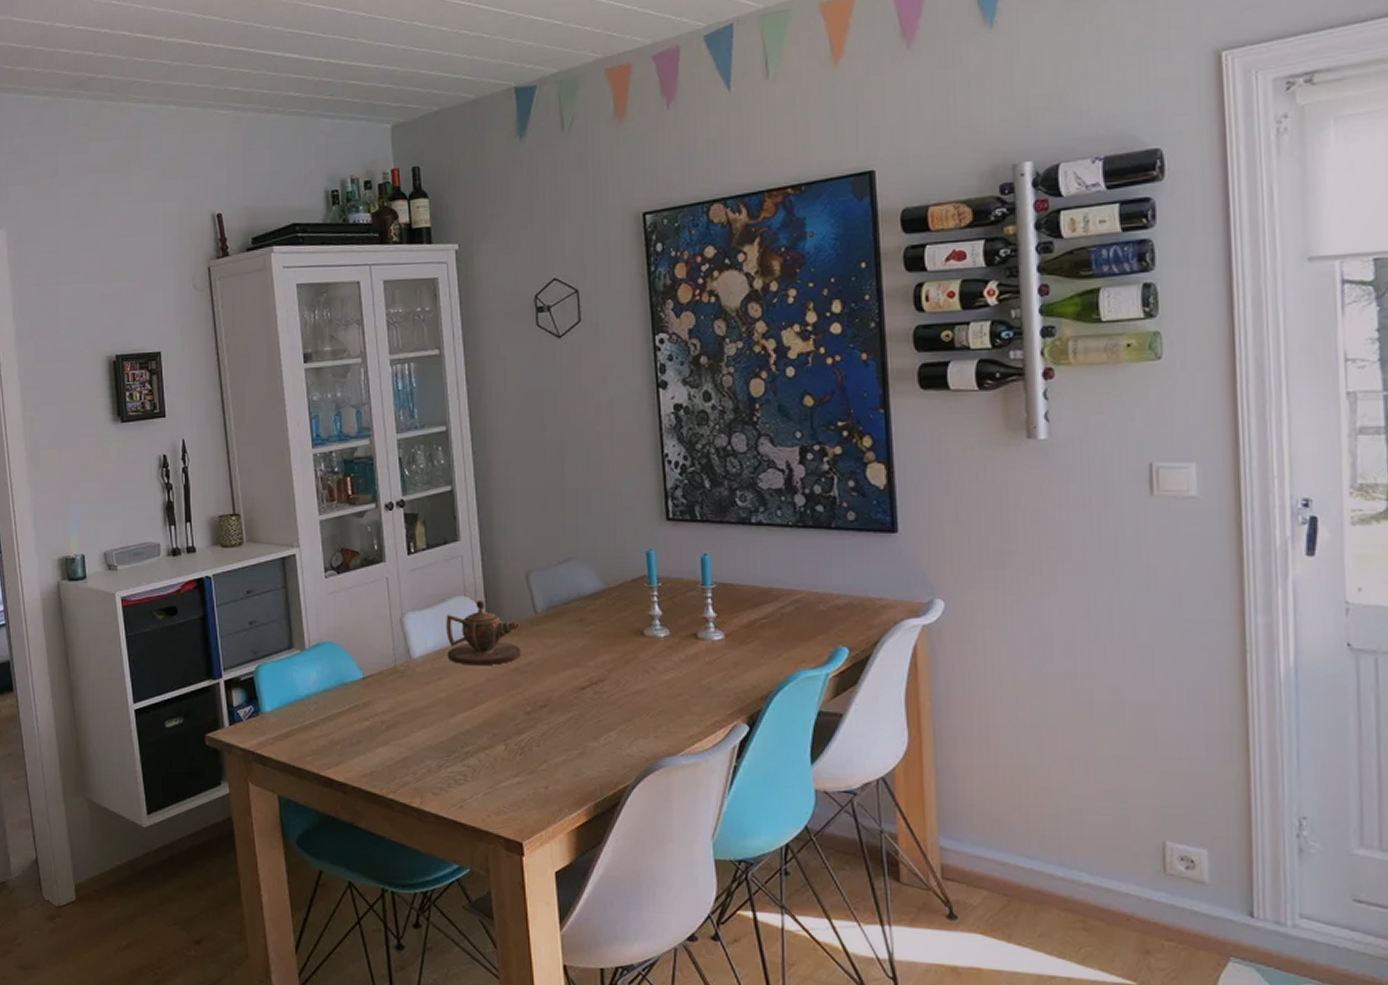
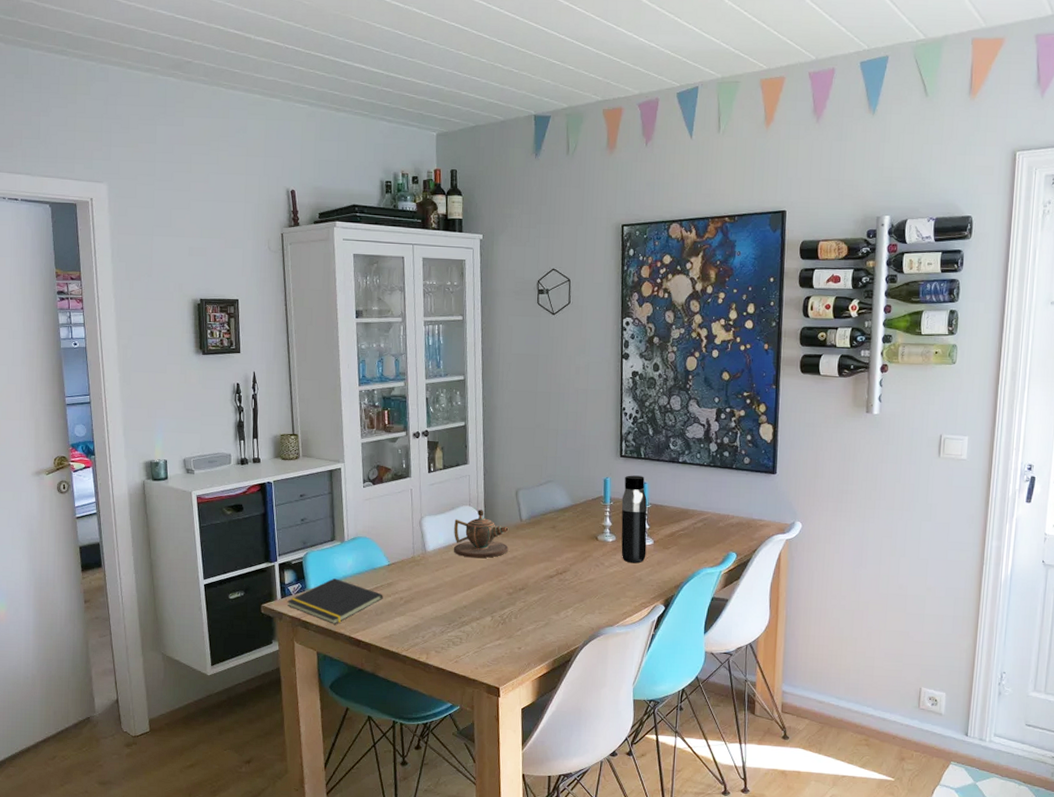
notepad: none [238,698,359,759] -> present [288,578,383,625]
water bottle: none [673,545,715,666] -> present [621,475,648,564]

